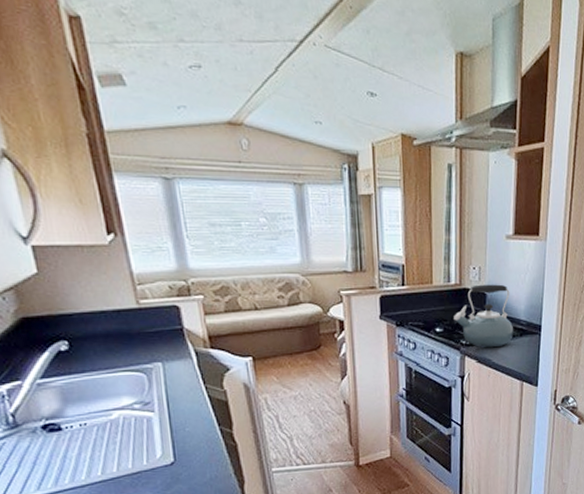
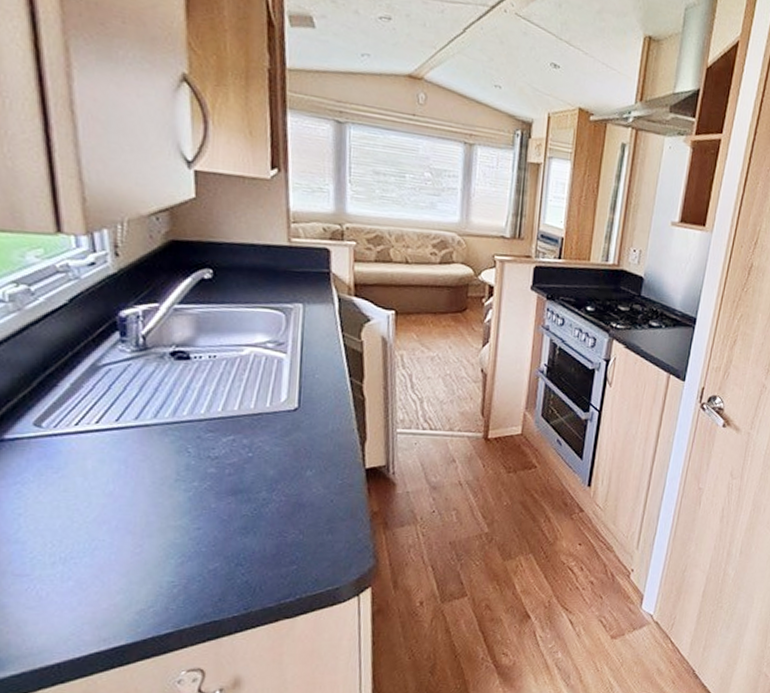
kettle: present [453,284,514,348] -> none [606,268,668,335]

